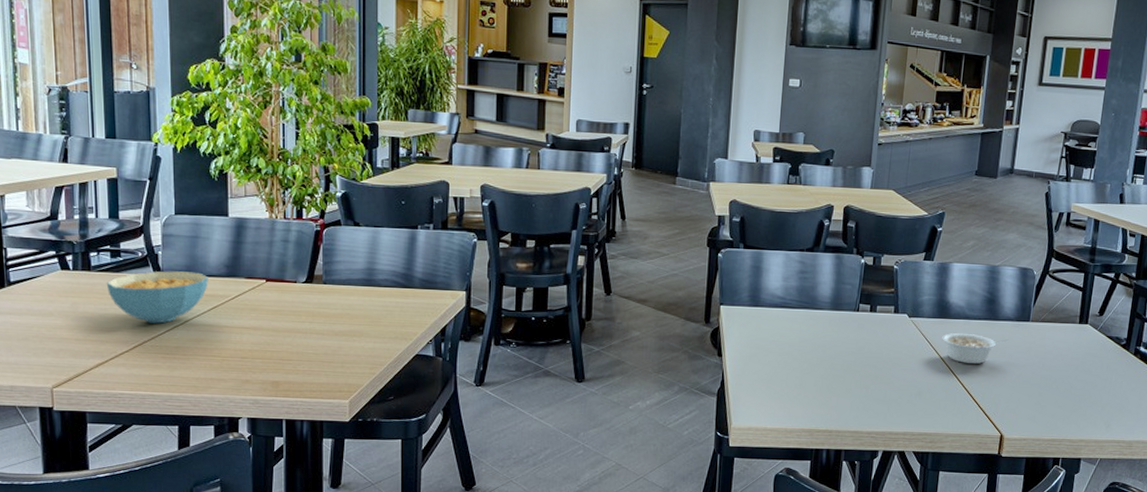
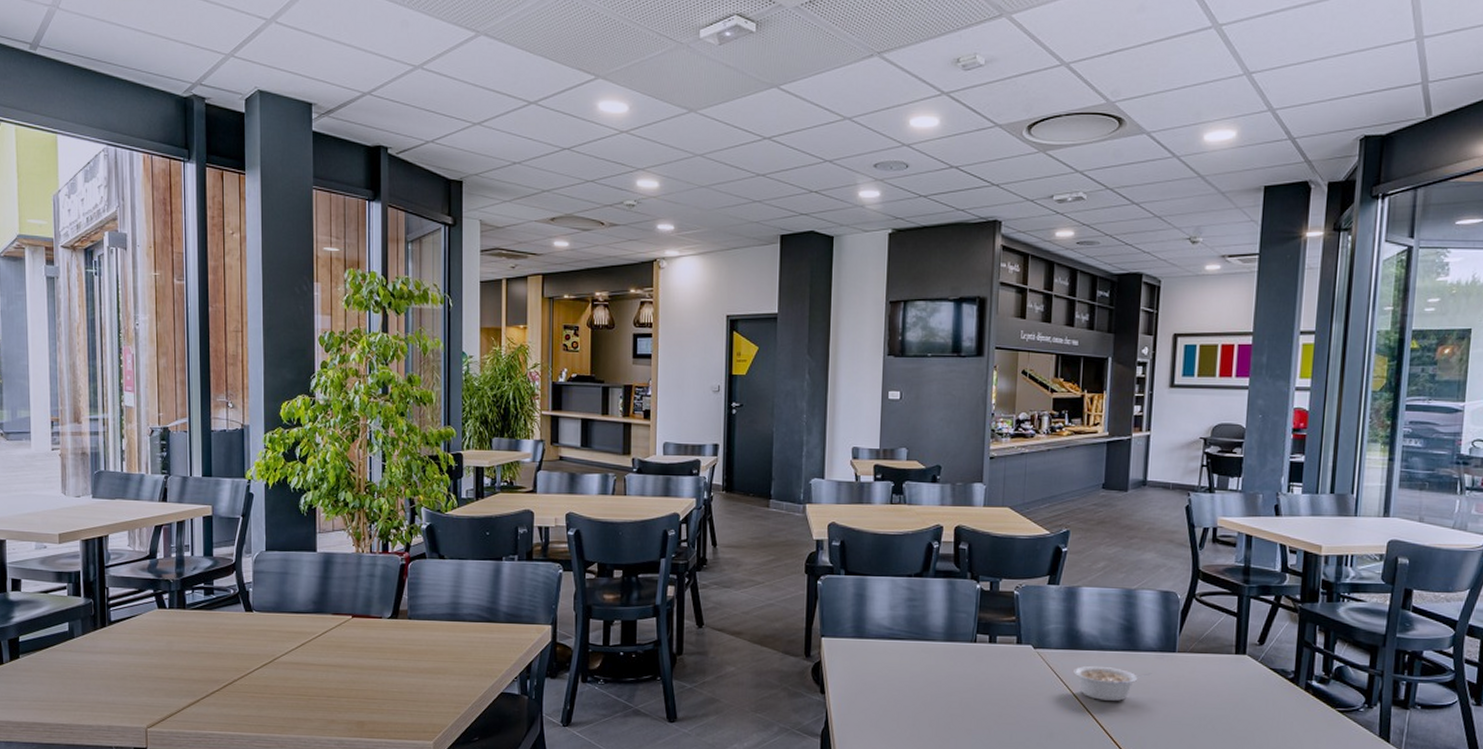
cereal bowl: present [106,271,208,324] -> none [199,608,296,662]

